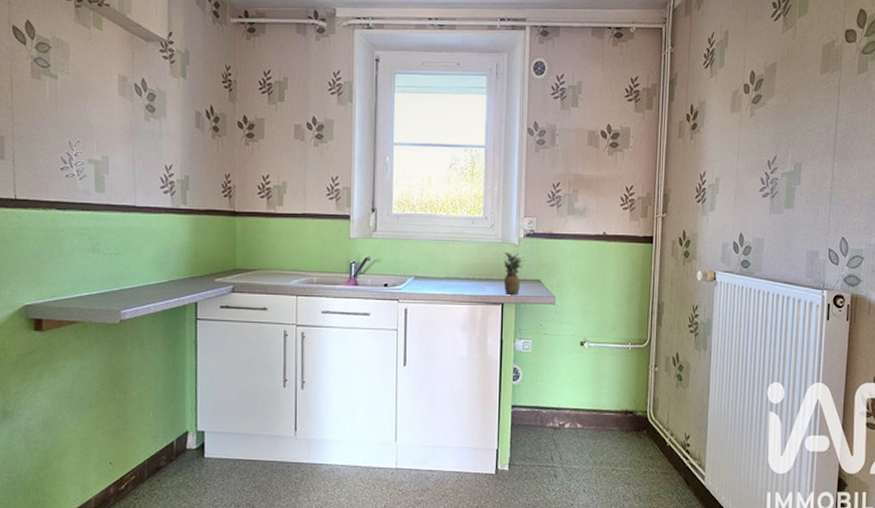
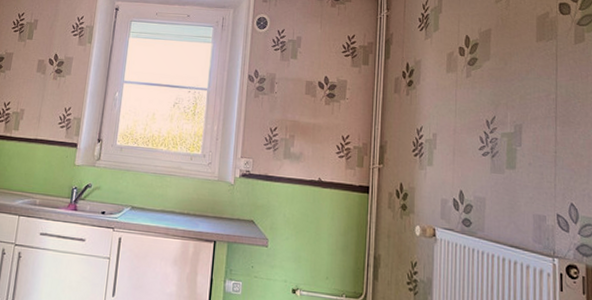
fruit: present [503,251,527,295] -> none [217,189,241,234]

